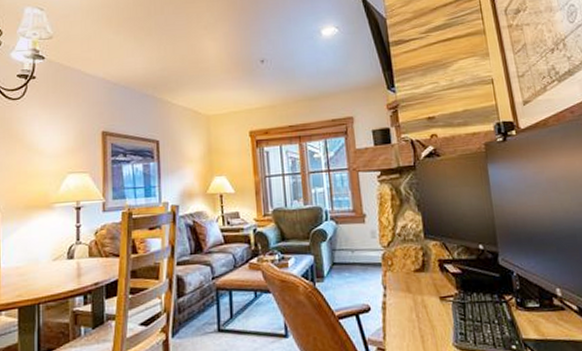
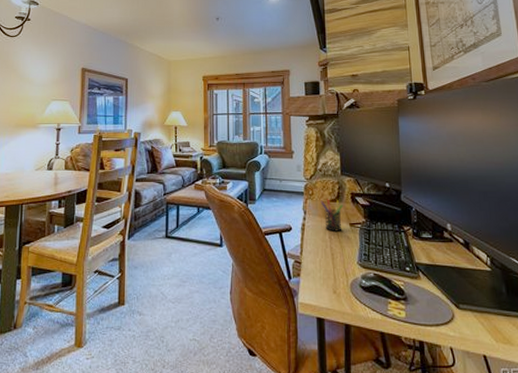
pen holder: none [402,269,432,310] -> present [320,199,344,233]

